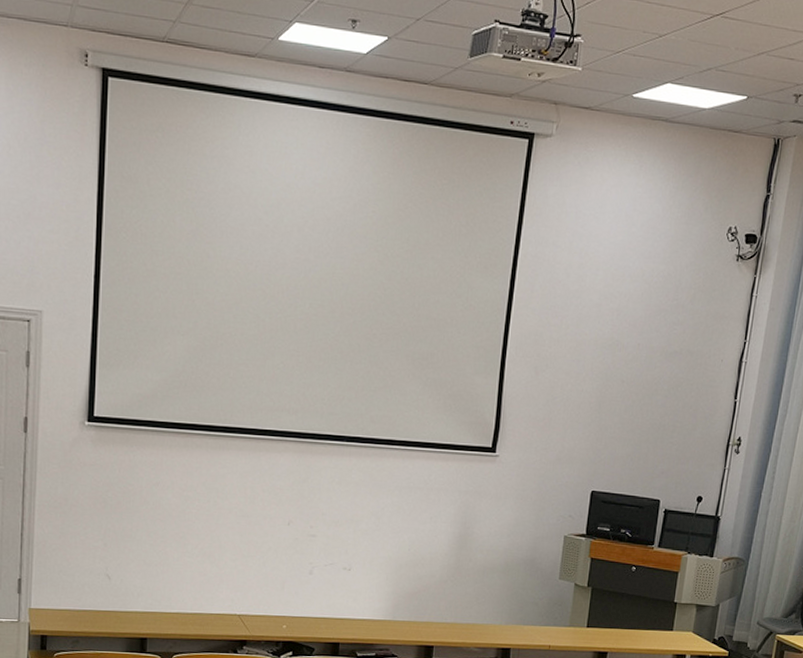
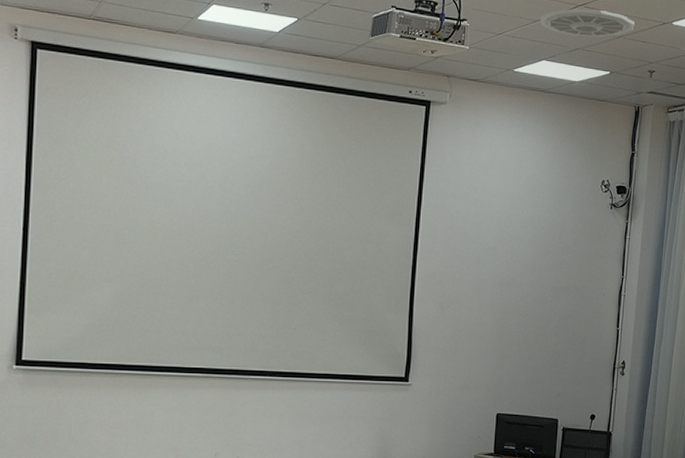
ceiling vent: none [667,19,782,55] -> present [540,8,635,38]

